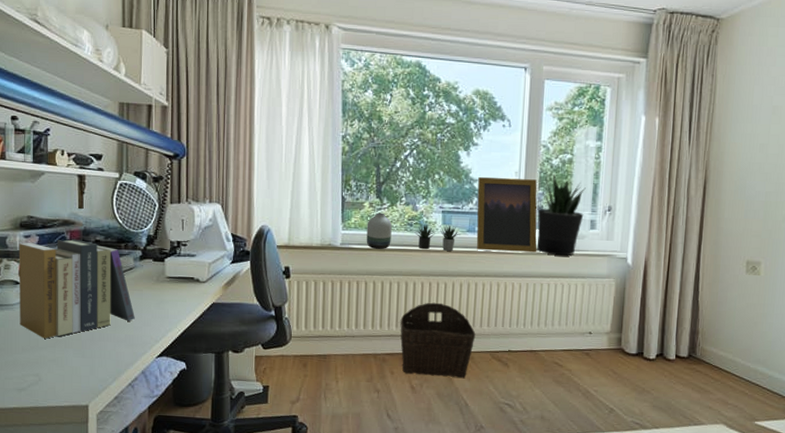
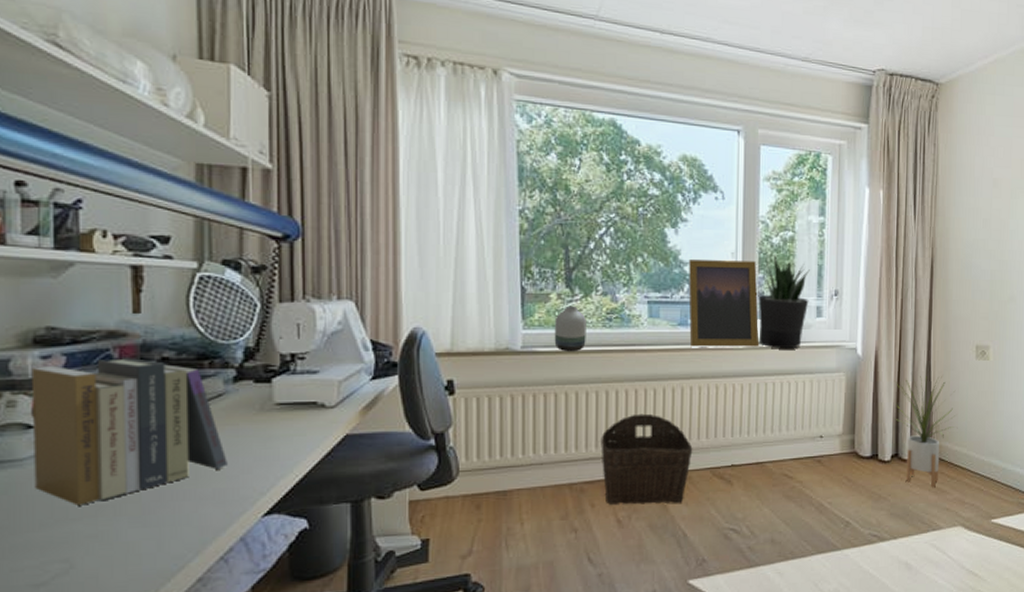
succulent plant: present [414,224,460,251] -> none [615,318,670,350]
house plant: none [660,286,722,387] -> present [894,376,955,488]

